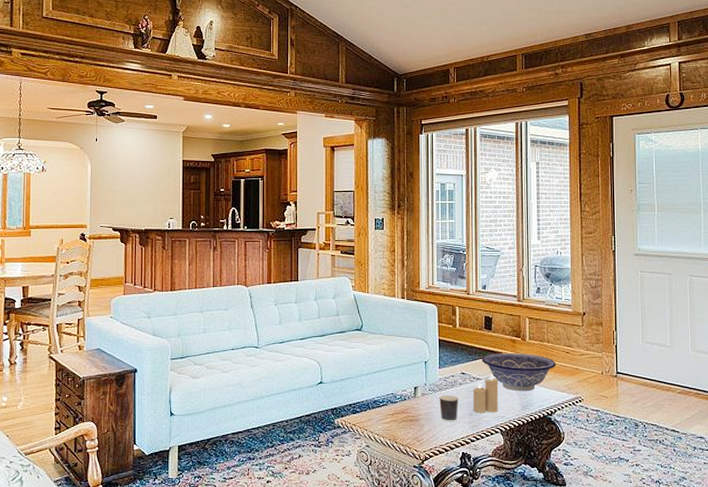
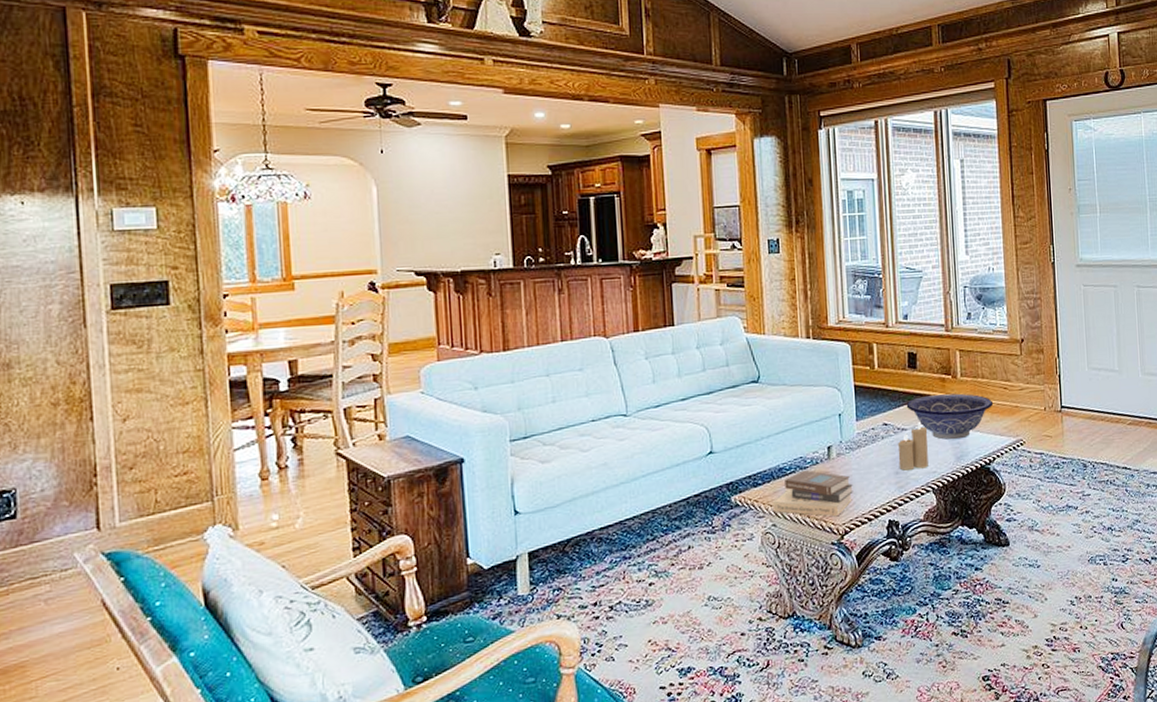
books: none [368,404,434,445] -> present [773,469,853,517]
mug: present [439,395,459,422] -> none [858,452,882,486]

